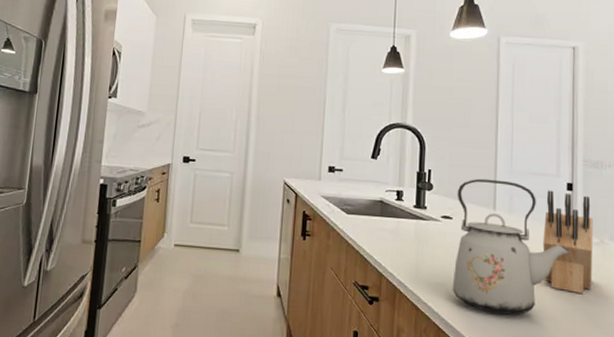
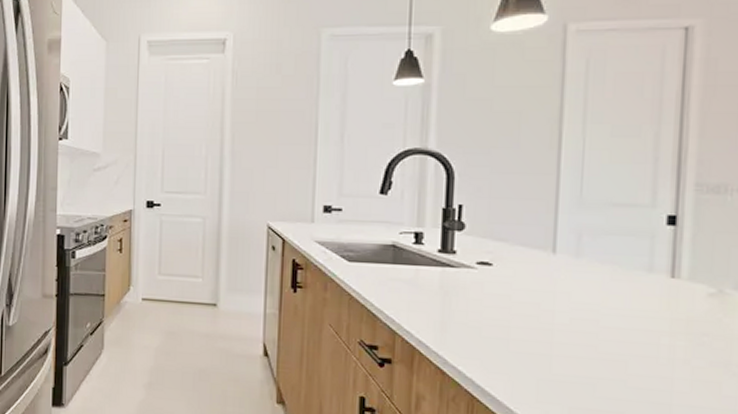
kettle: present [452,178,571,315] -> none [491,213,671,384]
knife block: present [543,190,593,293] -> none [626,225,708,359]

